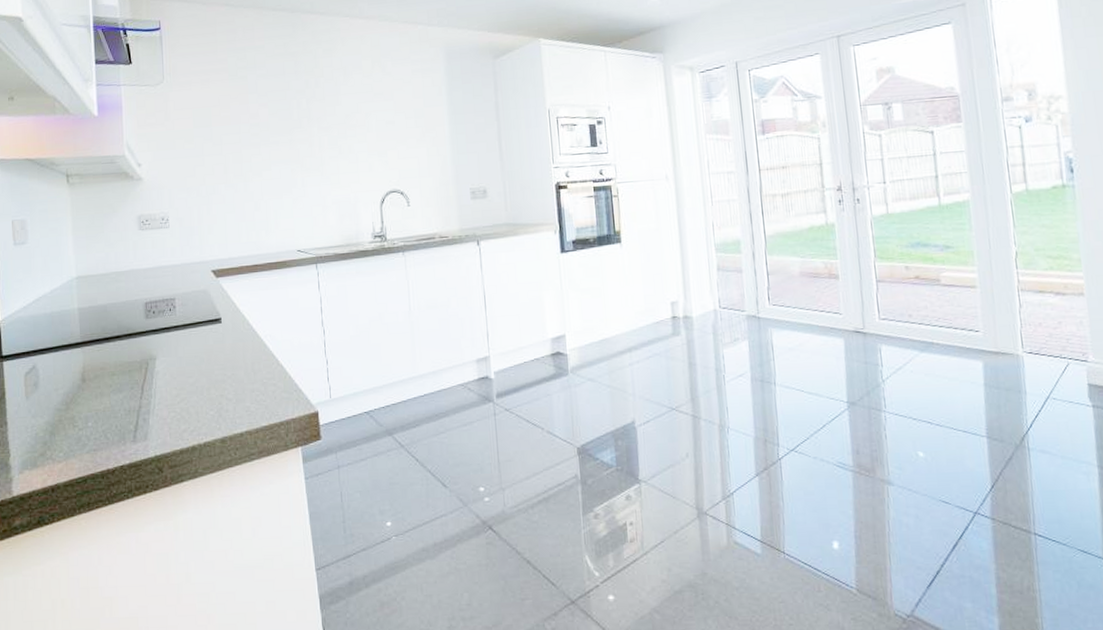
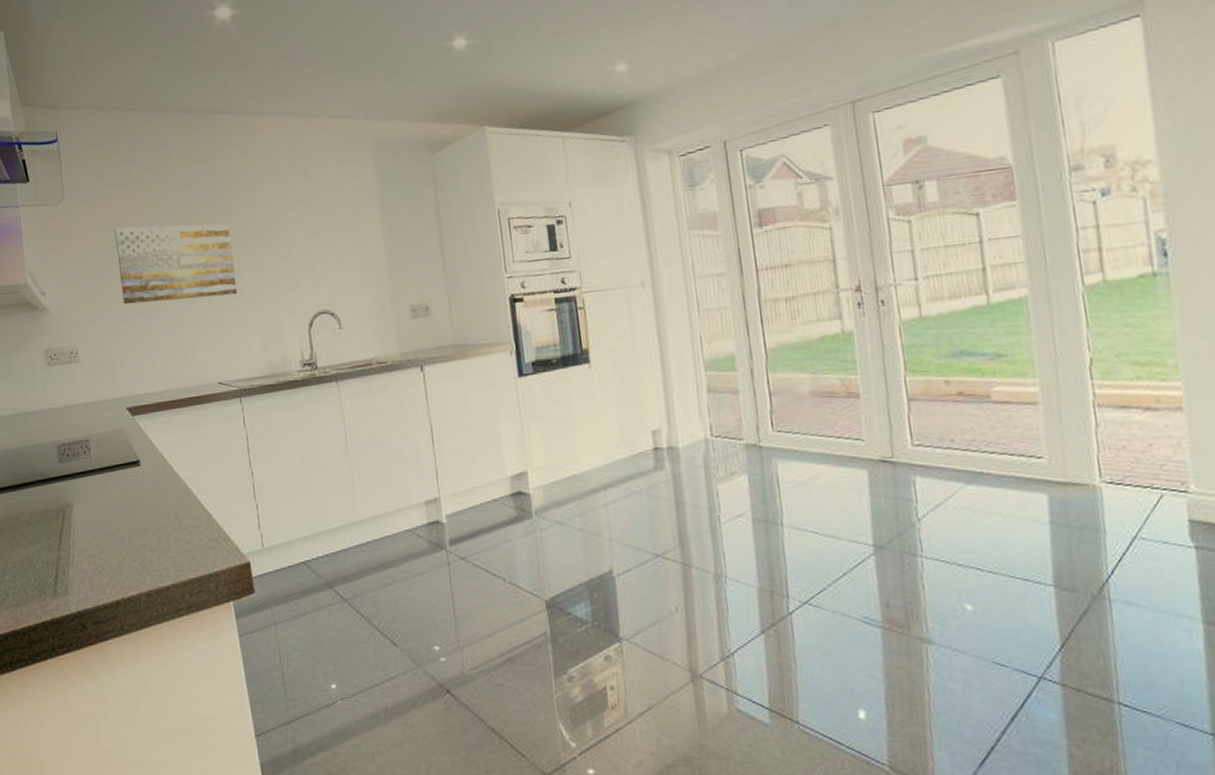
wall art: none [209,108,318,178] -> present [114,223,237,305]

